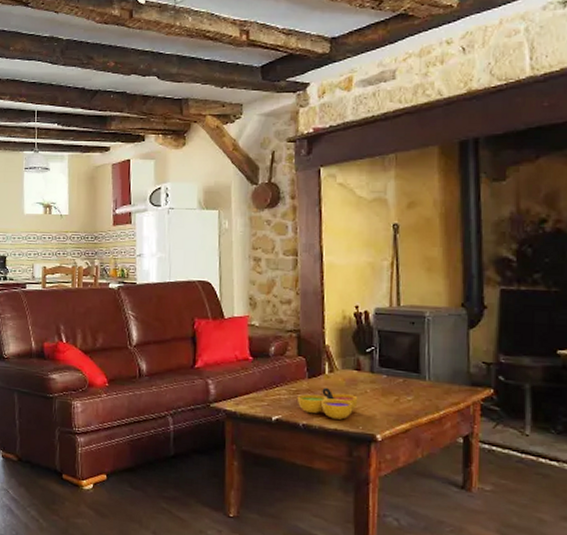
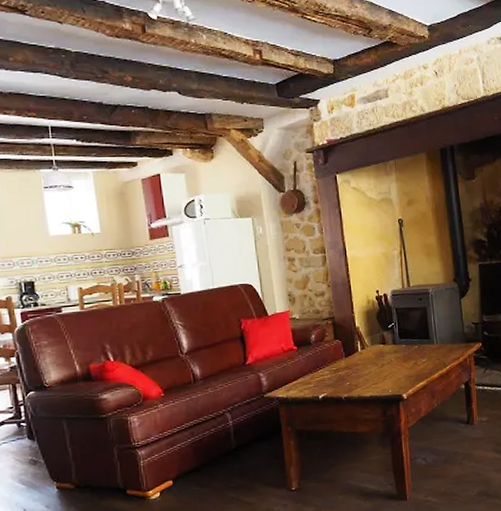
decorative bowl: present [298,387,358,420] -> none [338,362,386,388]

